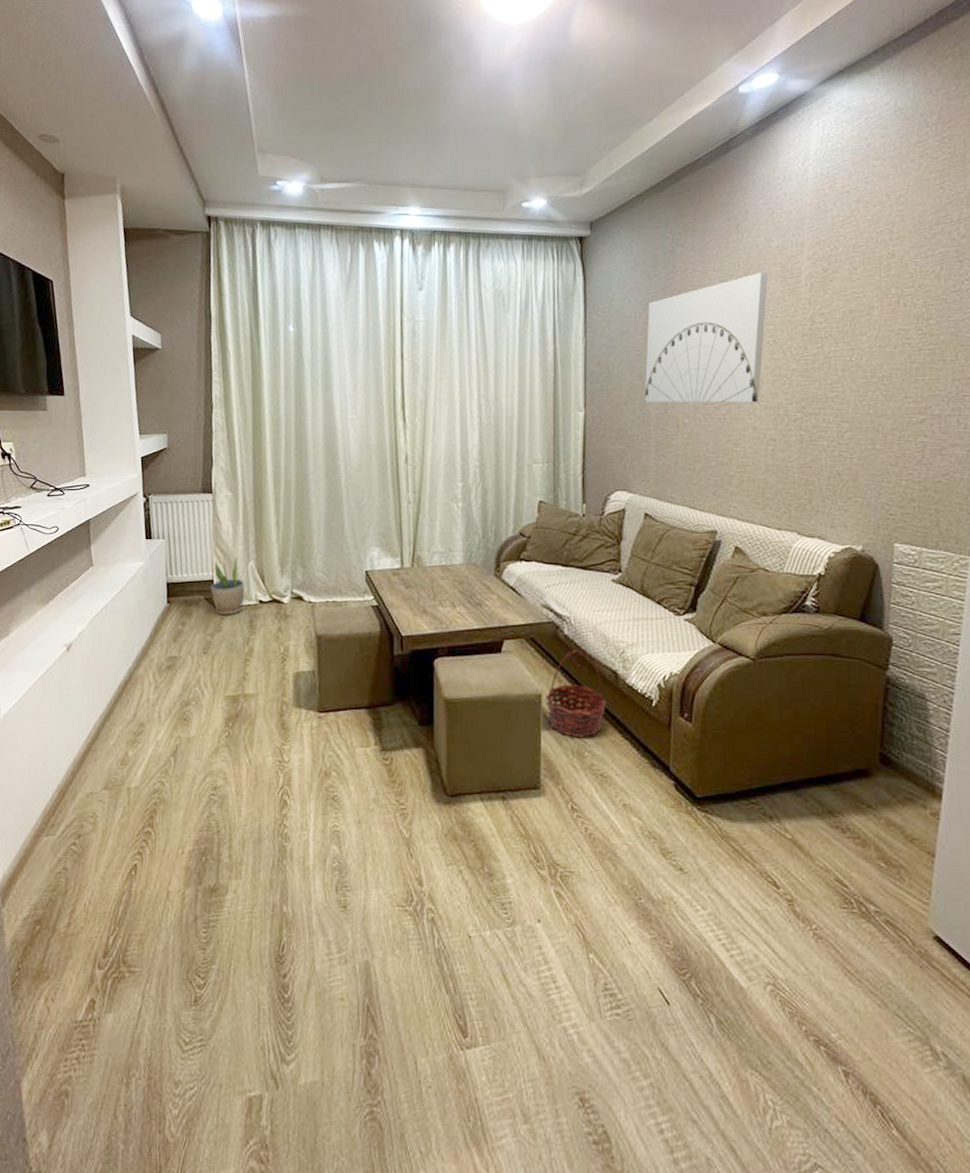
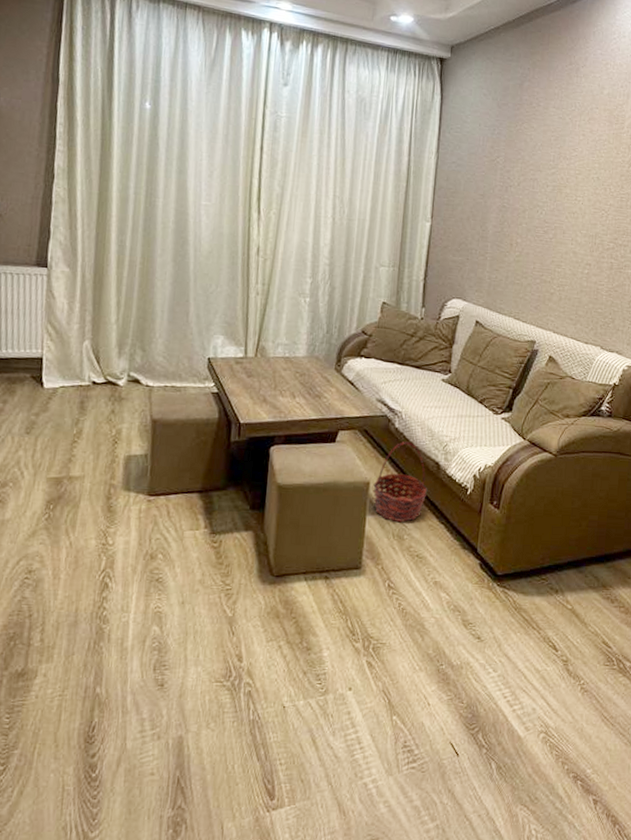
potted plant: present [210,557,244,615] -> none [38,335,77,395]
wall art: present [644,273,768,403] -> none [485,115,598,231]

